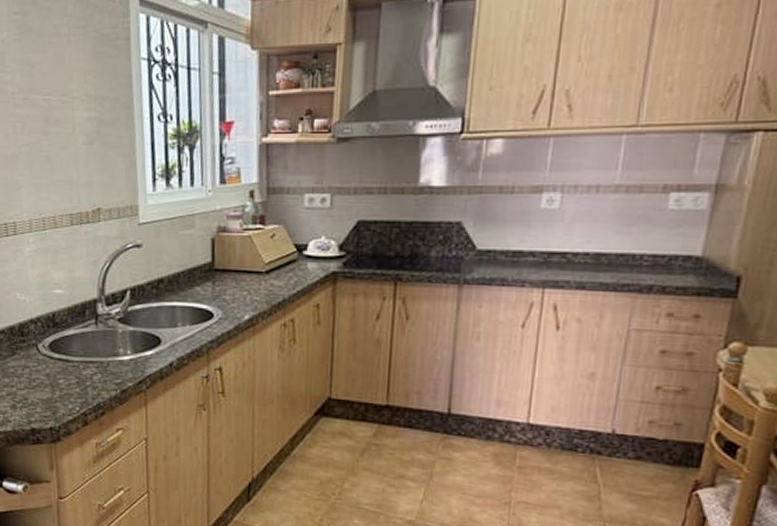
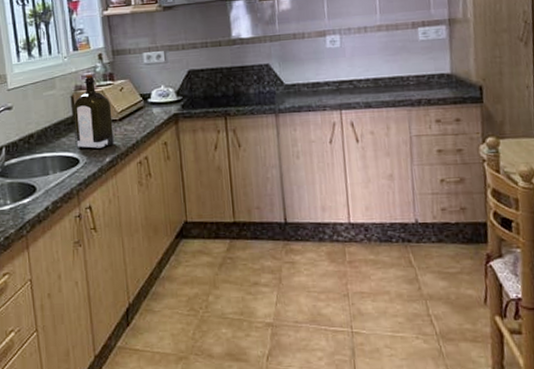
liquor: none [212,214,258,305] -> present [73,74,114,150]

